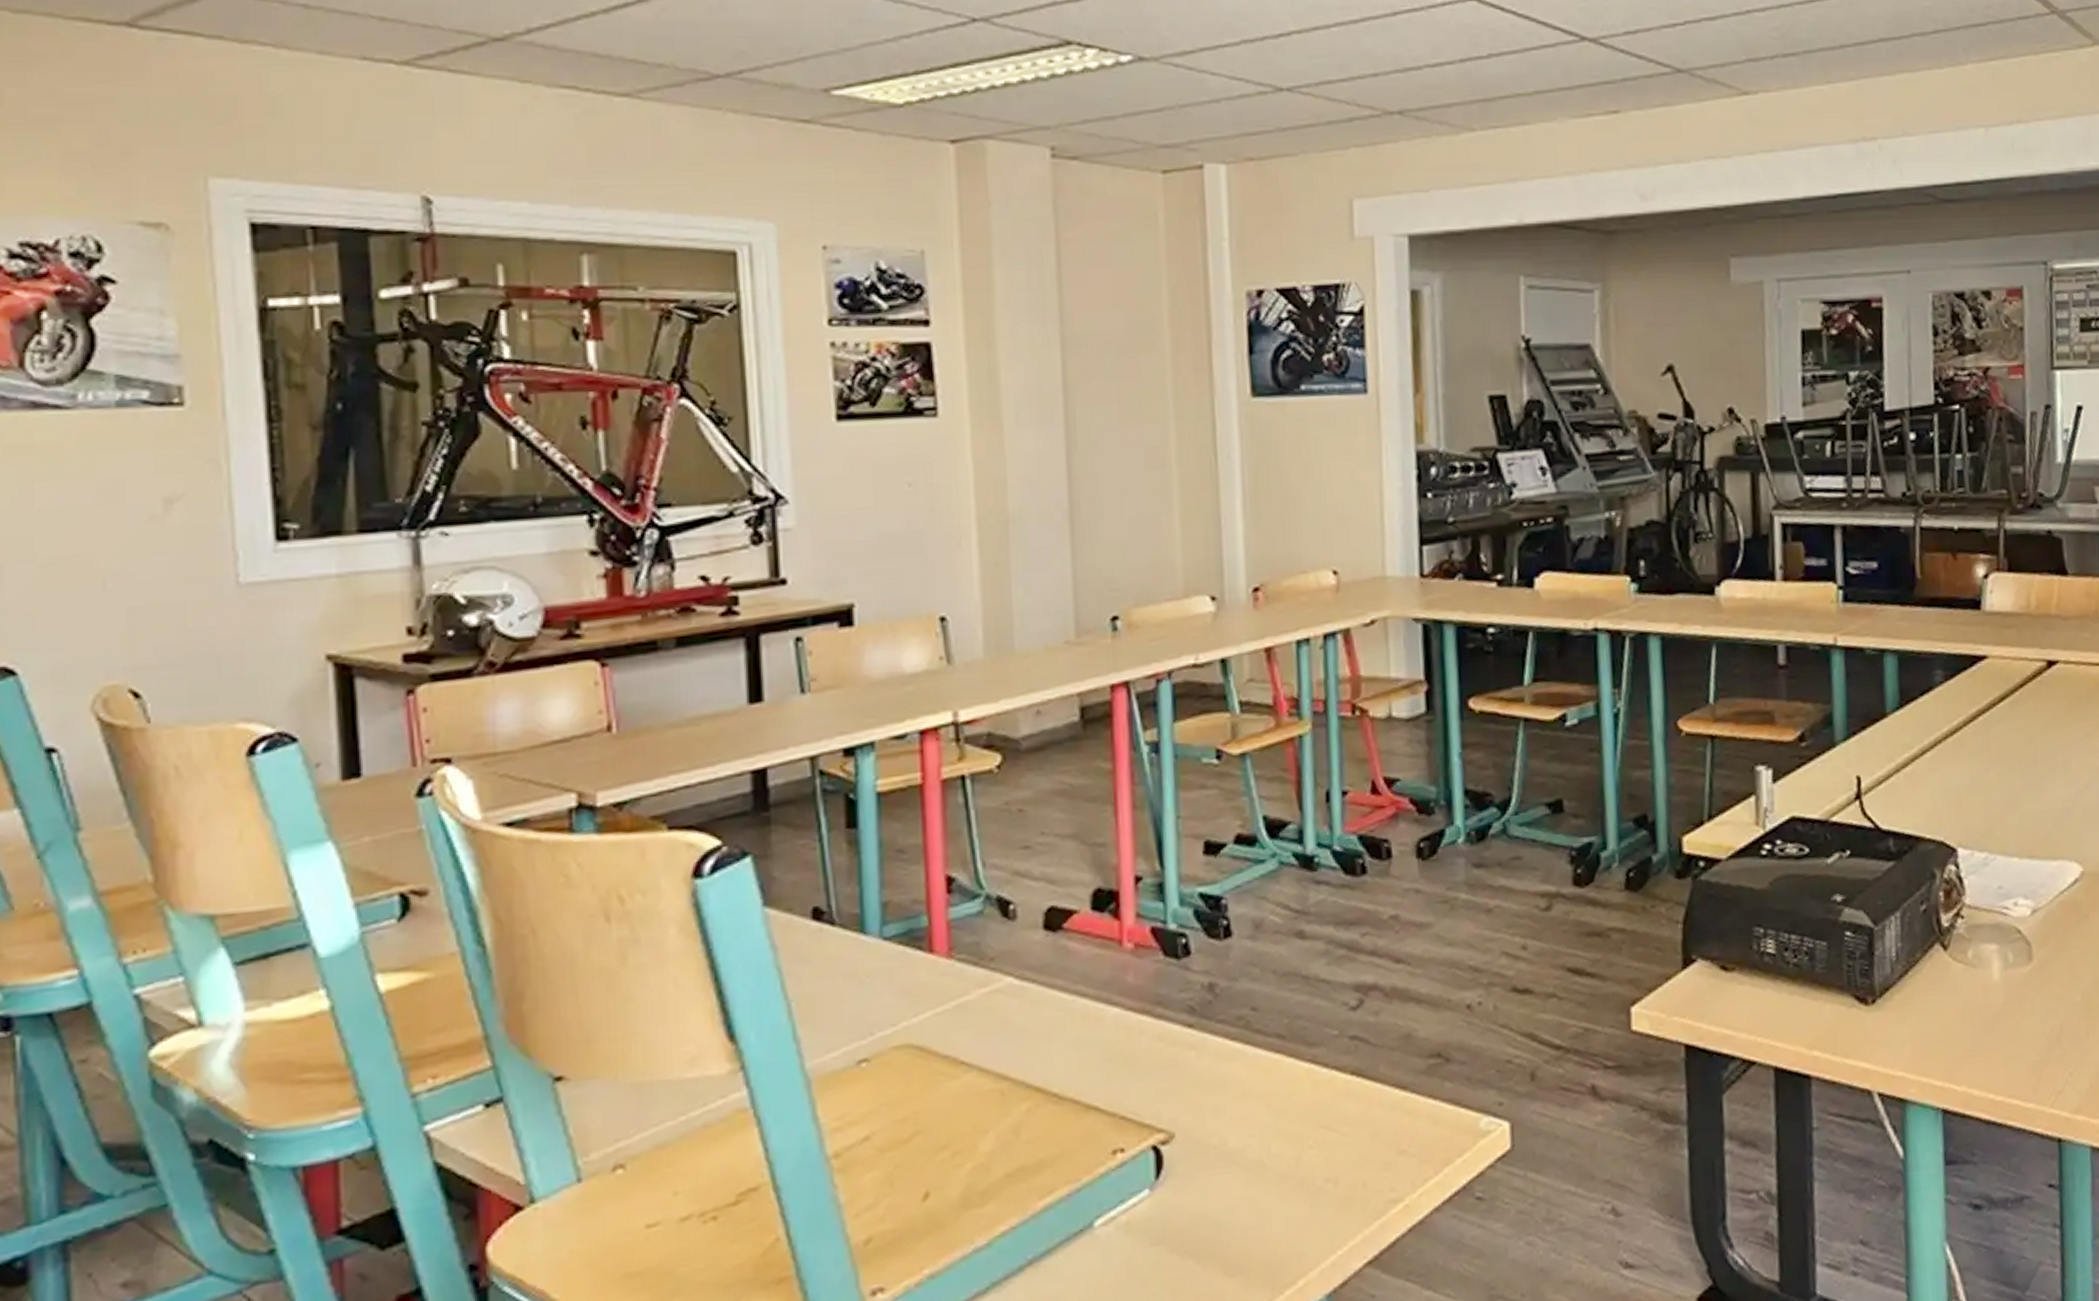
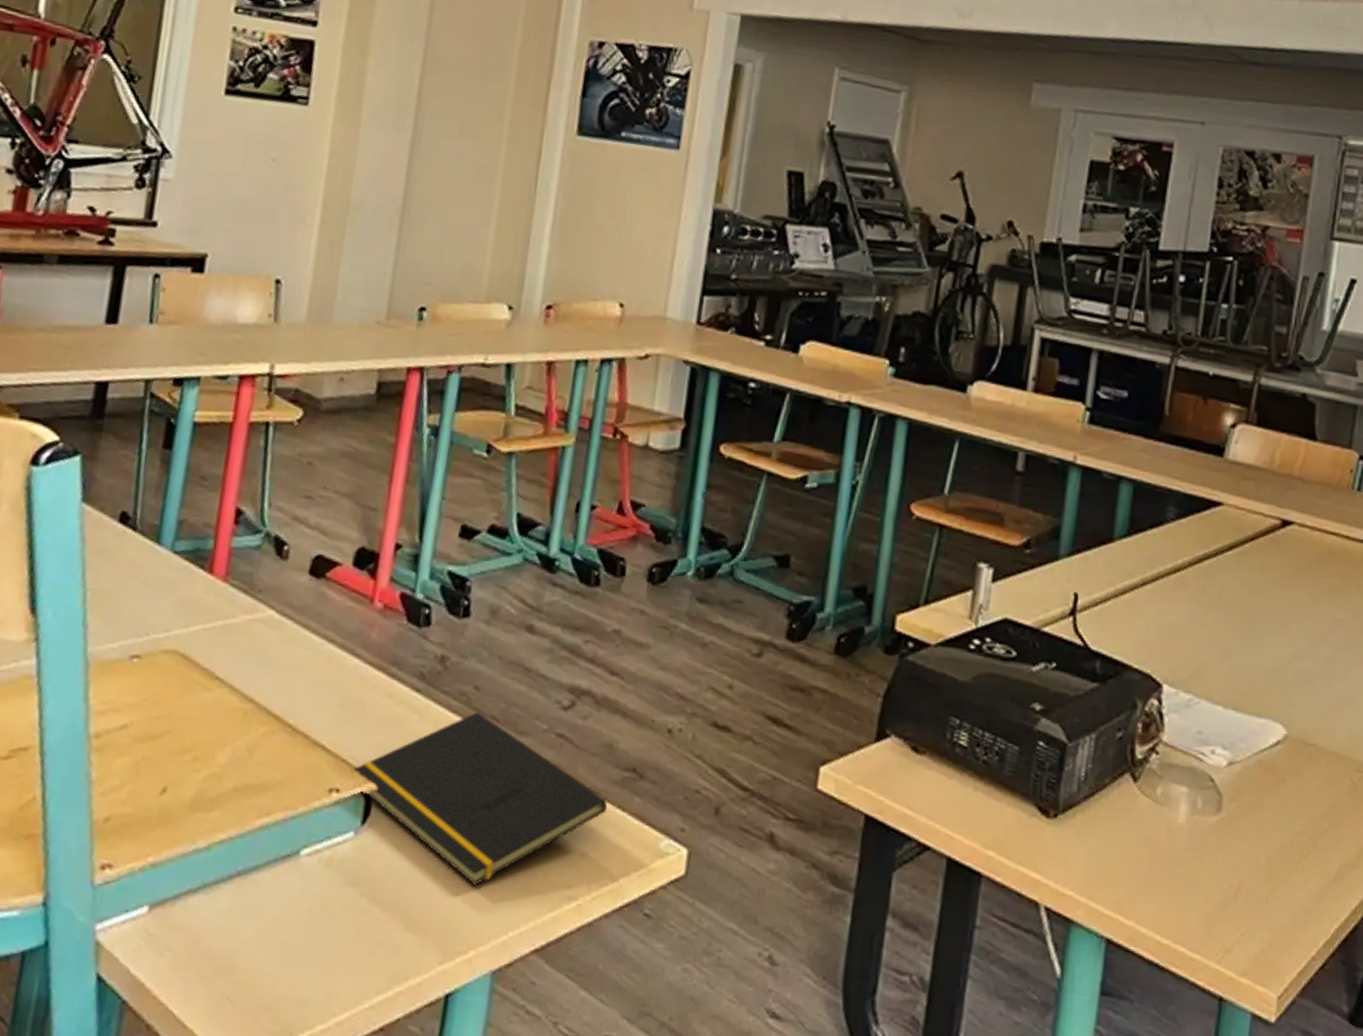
notepad: none [1133,1033,1417,1213] -> present [351,711,607,886]

